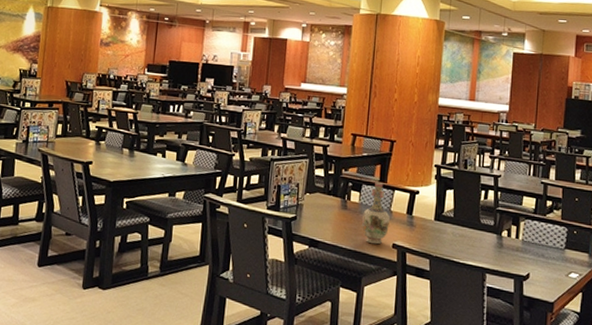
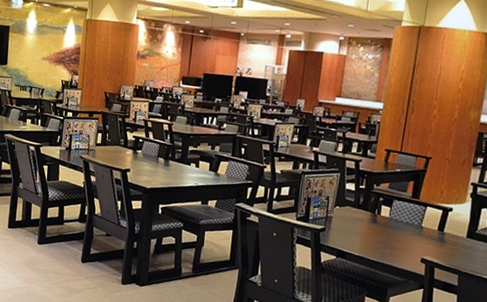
vase: present [362,182,390,245] -> none [391,198,420,258]

